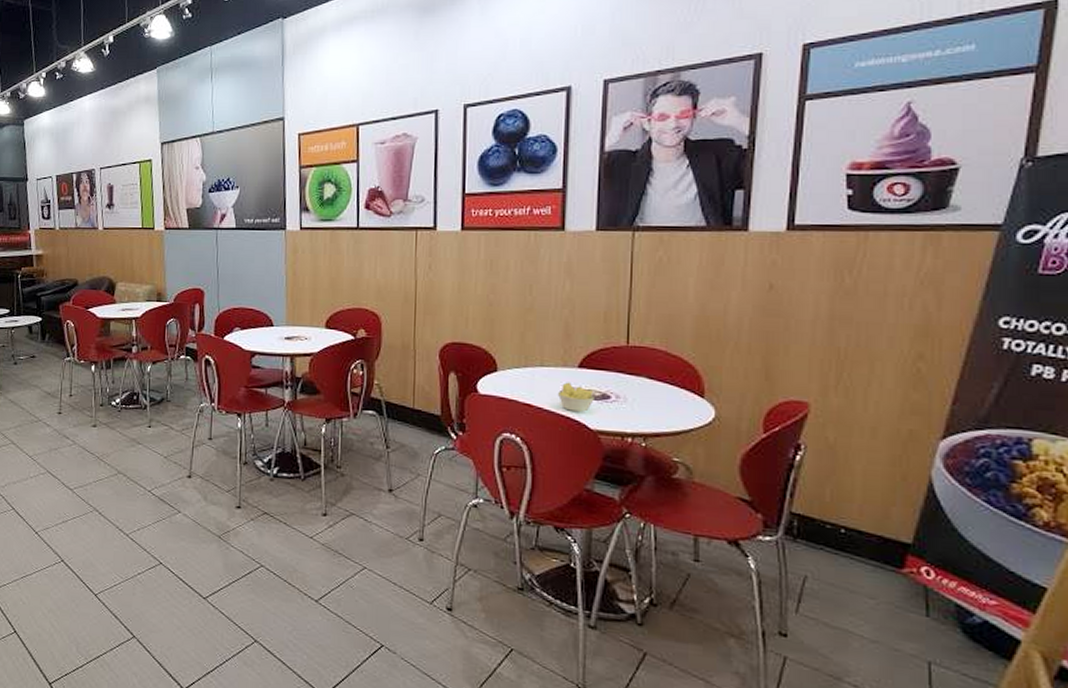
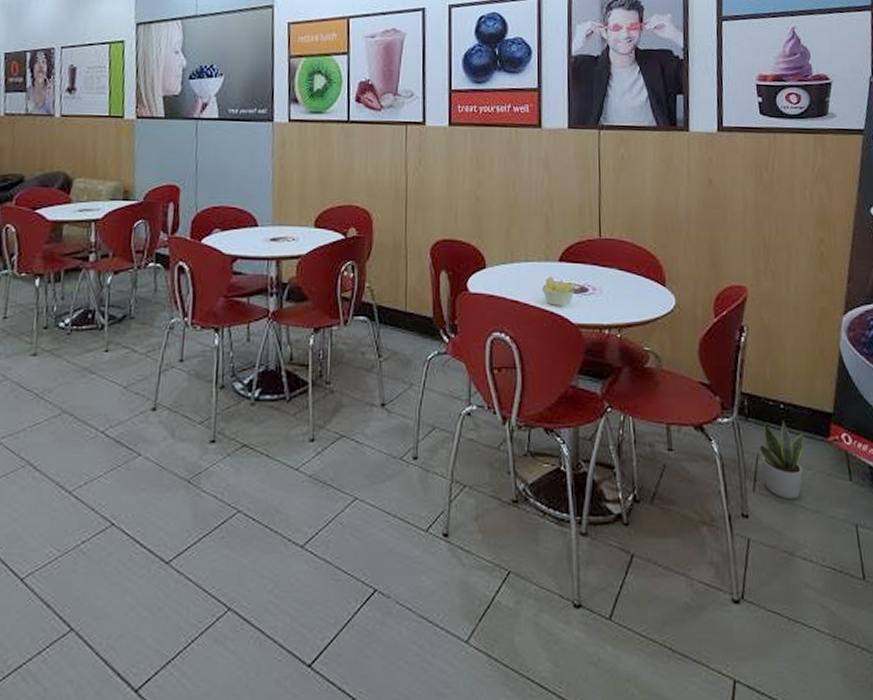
potted plant: none [809,544,871,627] -> present [760,420,805,500]

